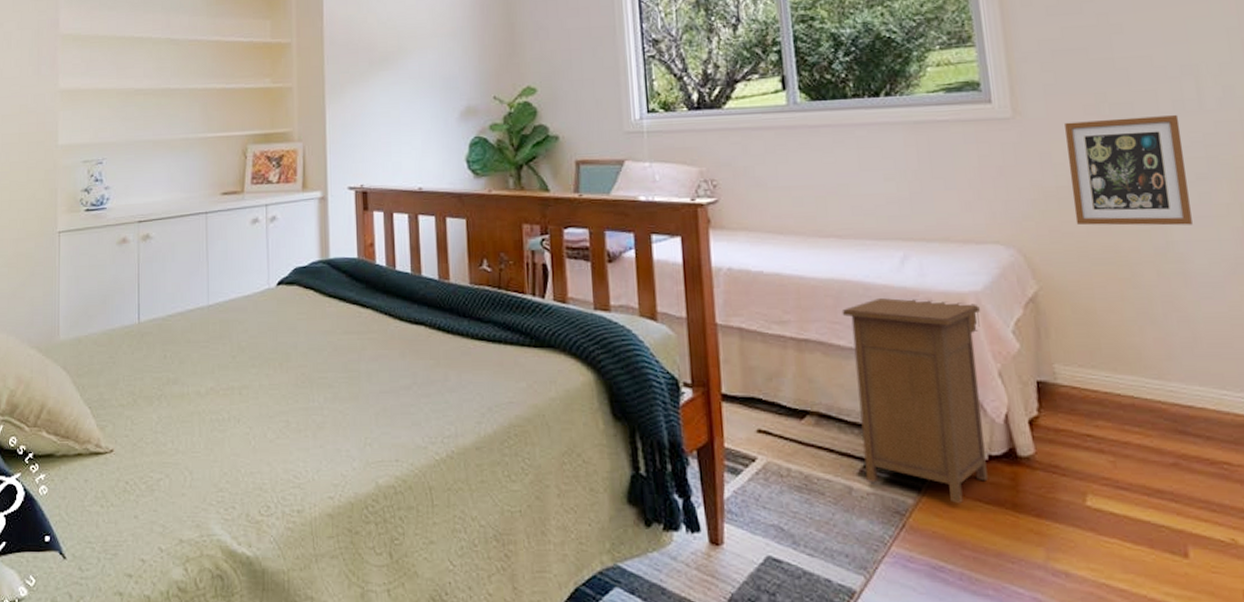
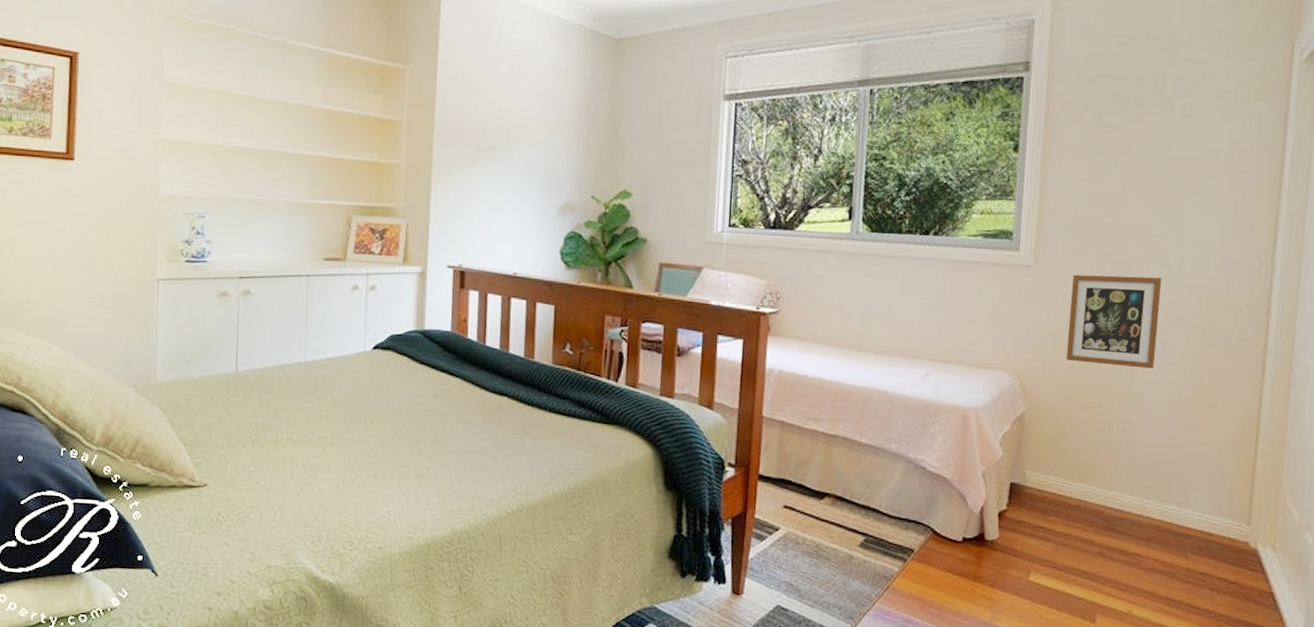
nightstand: present [842,298,988,503] -> none [865,406,979,573]

